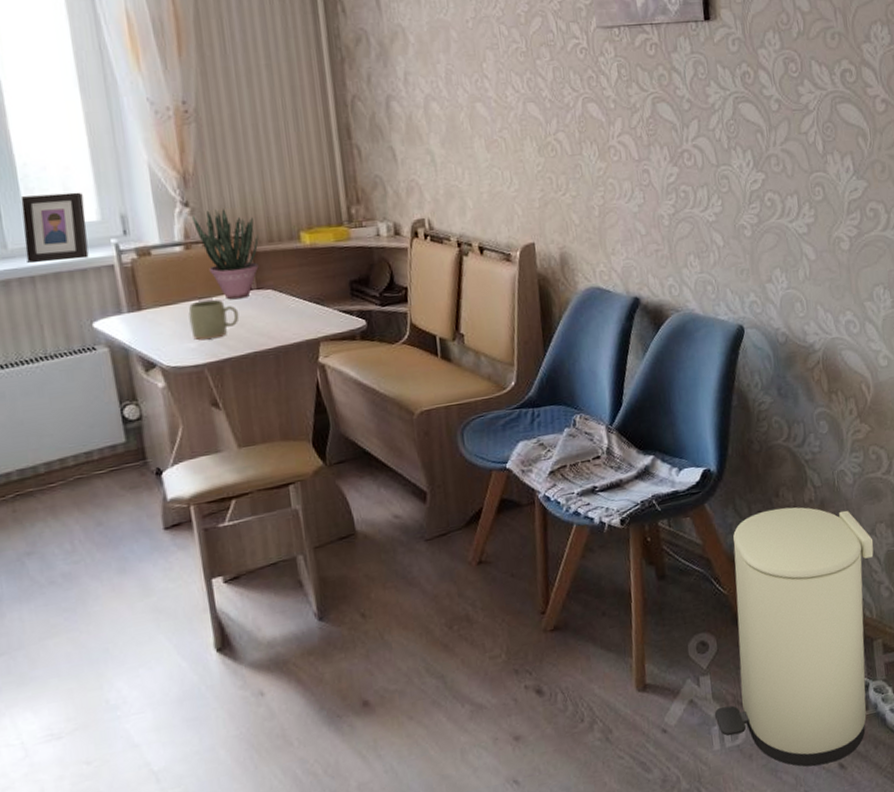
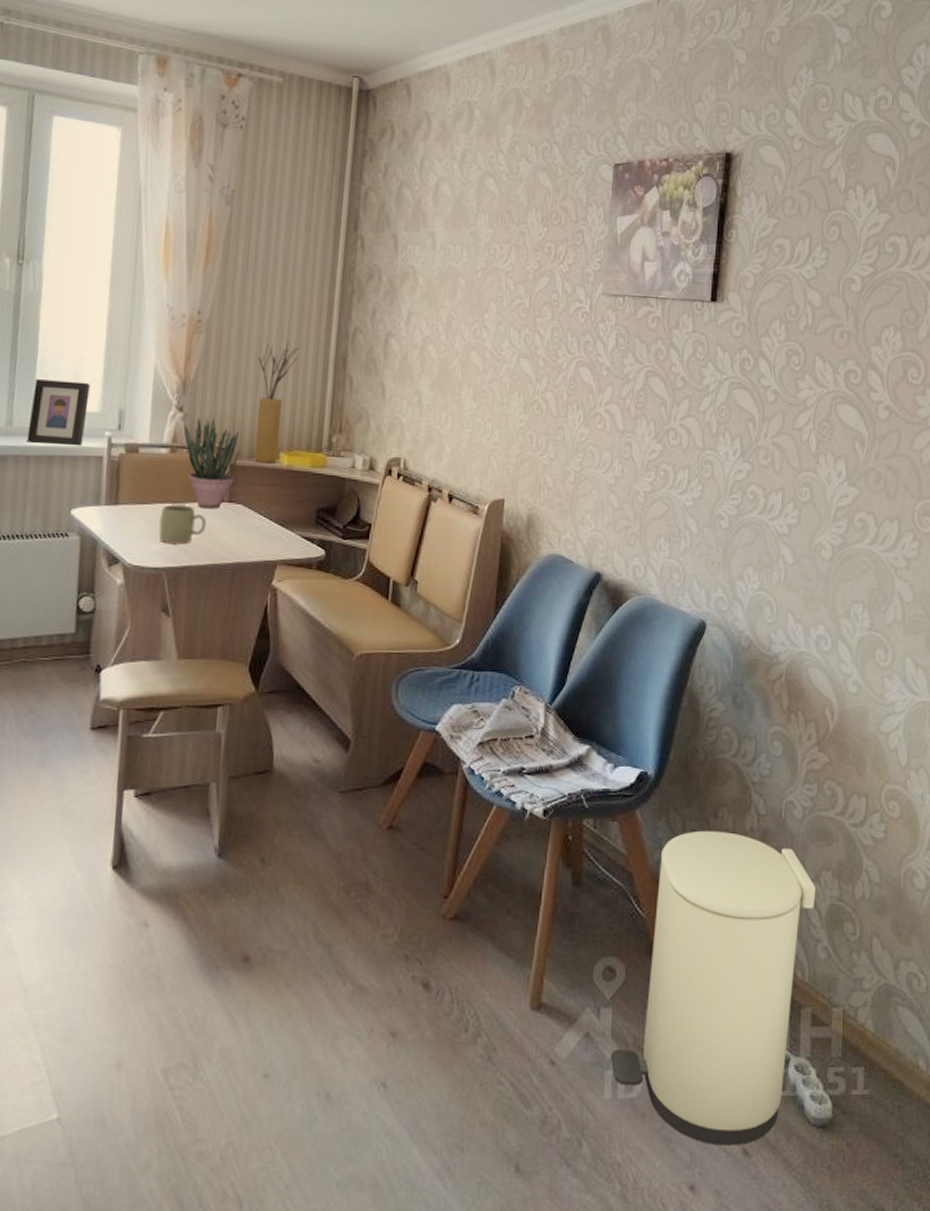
vase: none [257,120,300,246] -> present [254,342,299,464]

